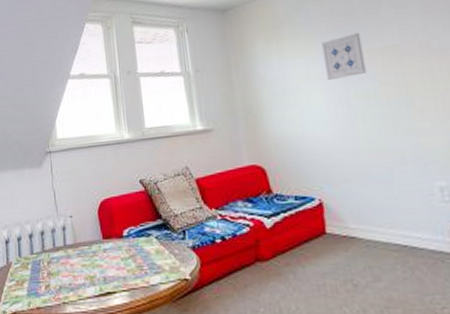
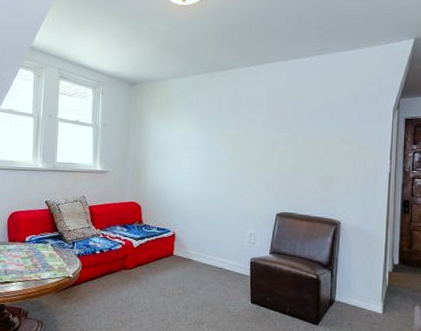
wall art: present [322,32,367,81] -> none [196,120,224,151]

